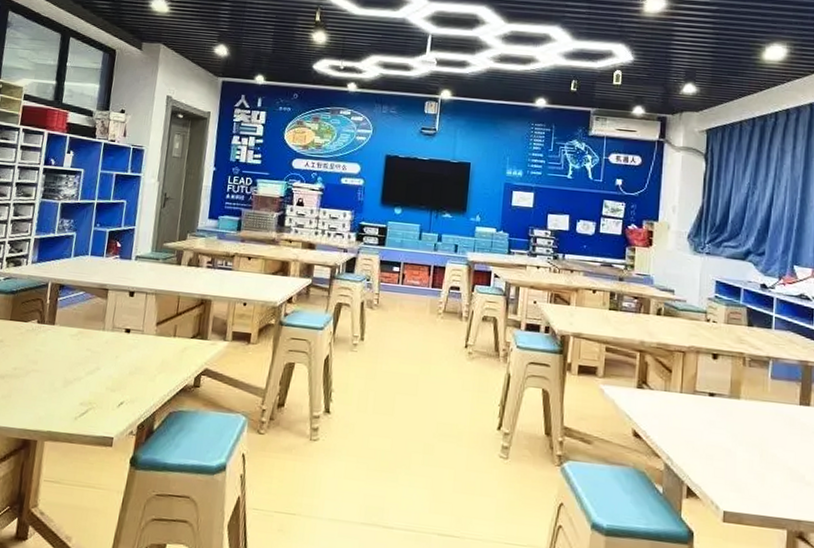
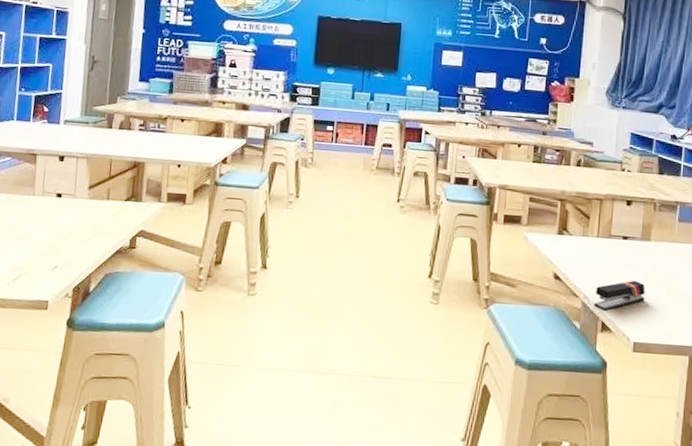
stapler: none [678,441,735,476] -> present [594,280,645,312]

